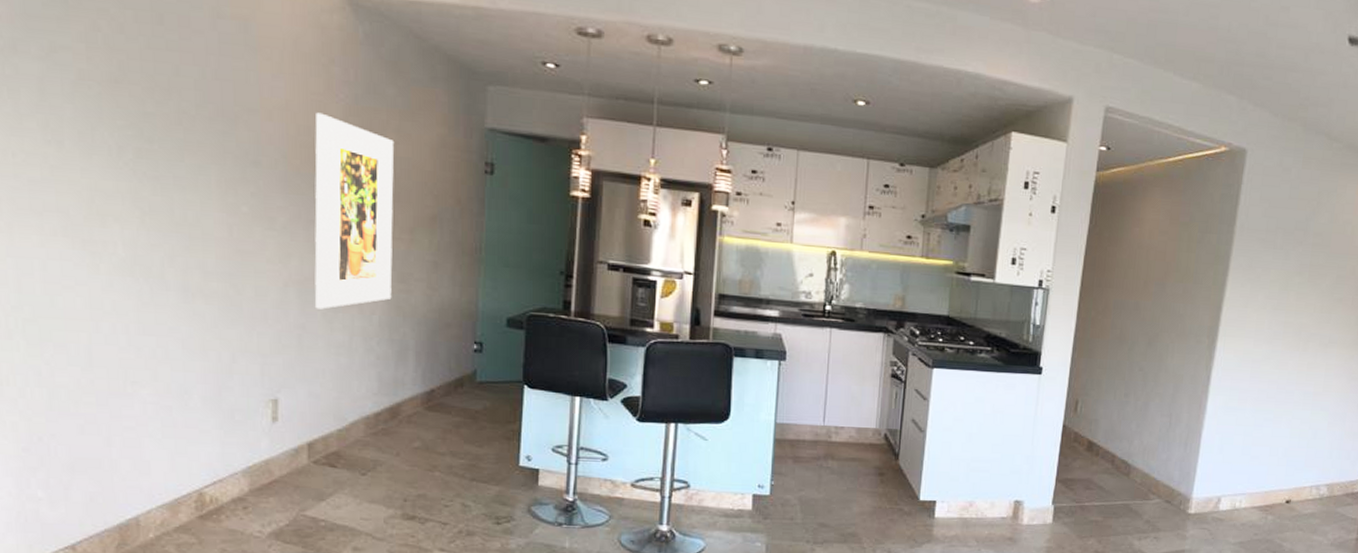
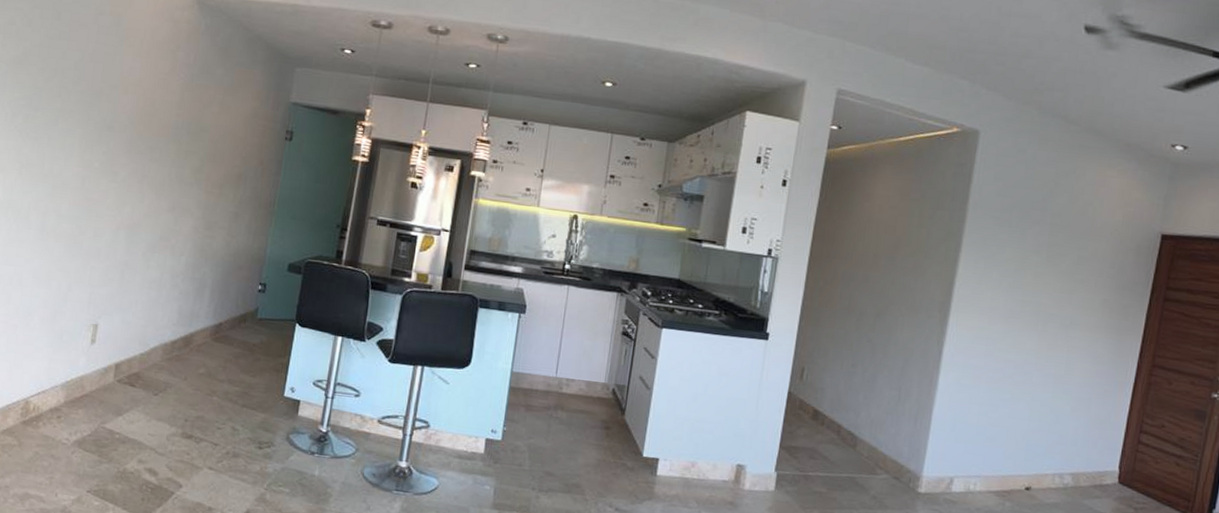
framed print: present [314,112,395,309] -> none [137,88,217,250]

